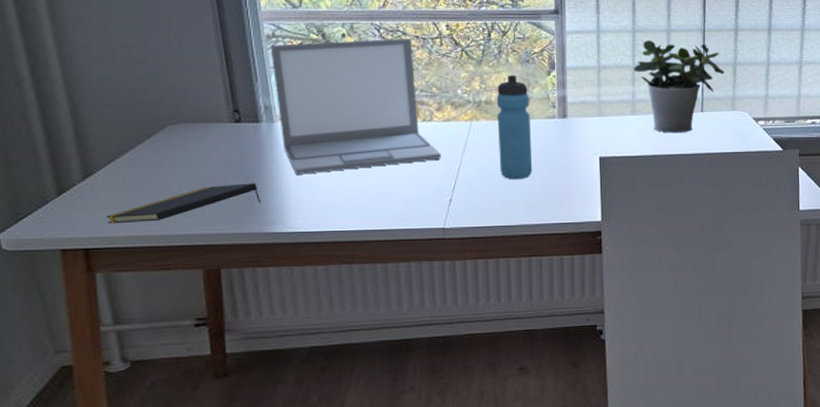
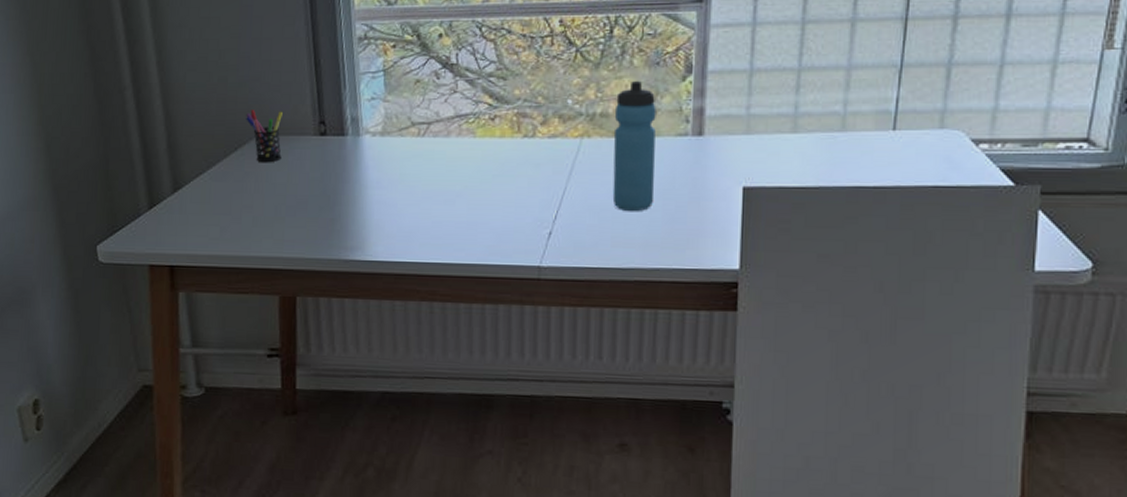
notepad: present [105,183,261,224] -> none [190,203,342,241]
pen holder: none [158,100,197,147] -> present [246,110,283,162]
laptop: present [270,38,441,175] -> none [361,37,543,196]
potted plant: present [634,40,725,133] -> none [799,34,933,158]

